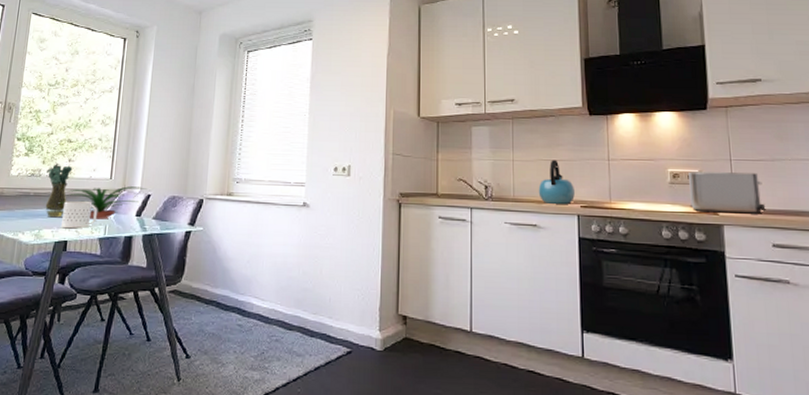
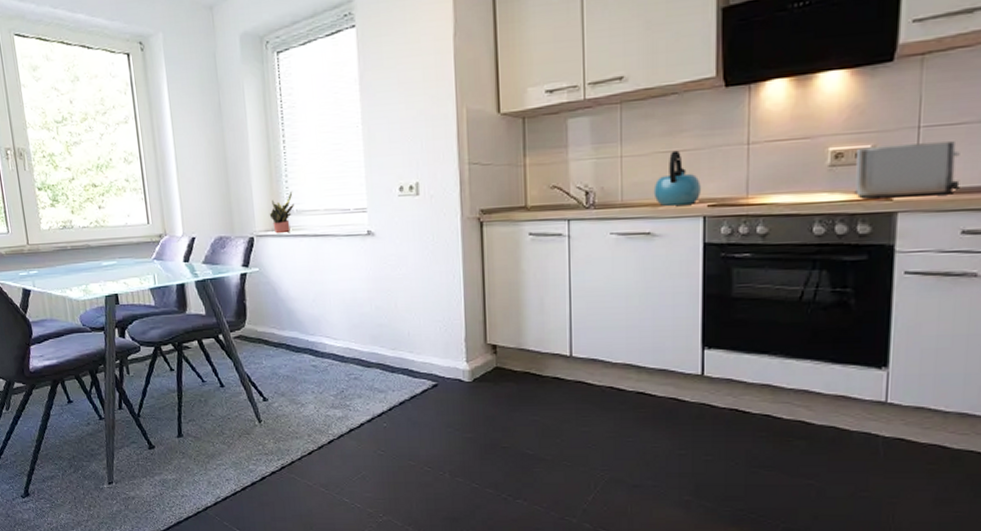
vase: present [45,162,73,218] -> none [78,211,108,271]
plant: present [59,186,147,219] -> none [100,229,189,269]
mug: present [61,200,98,229] -> none [105,250,143,281]
potted plant: none [220,163,244,199] -> present [269,191,294,234]

